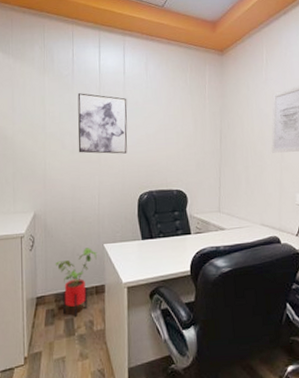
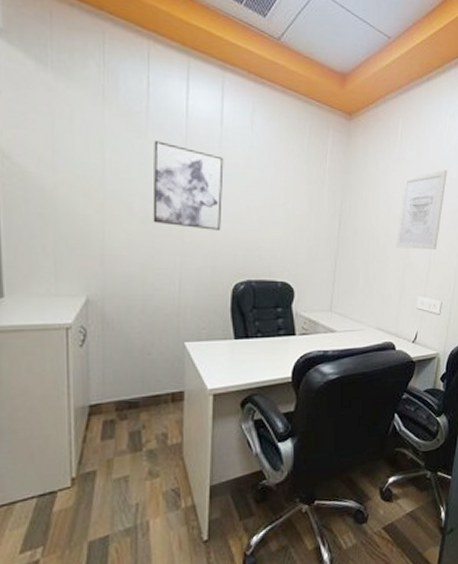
house plant: present [56,248,98,317] -> none [118,346,176,429]

